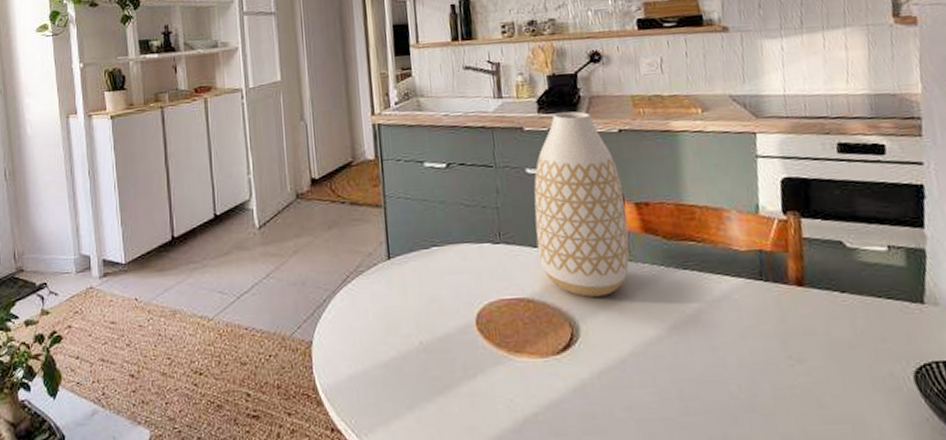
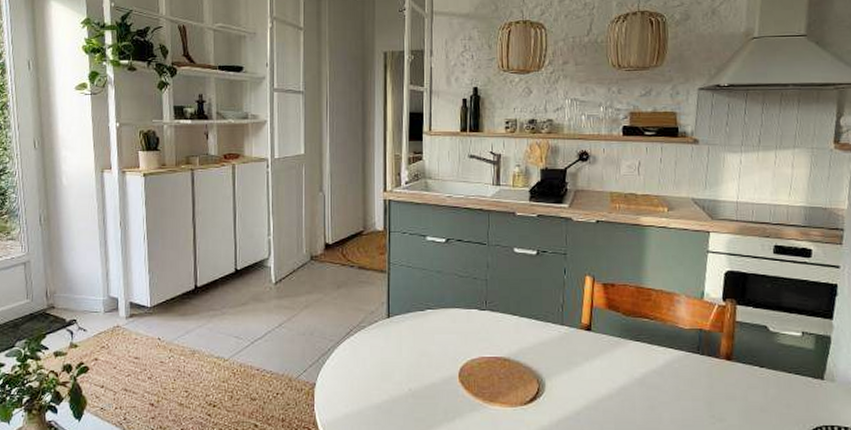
vase: present [534,111,630,297] -> none [517,202,595,359]

